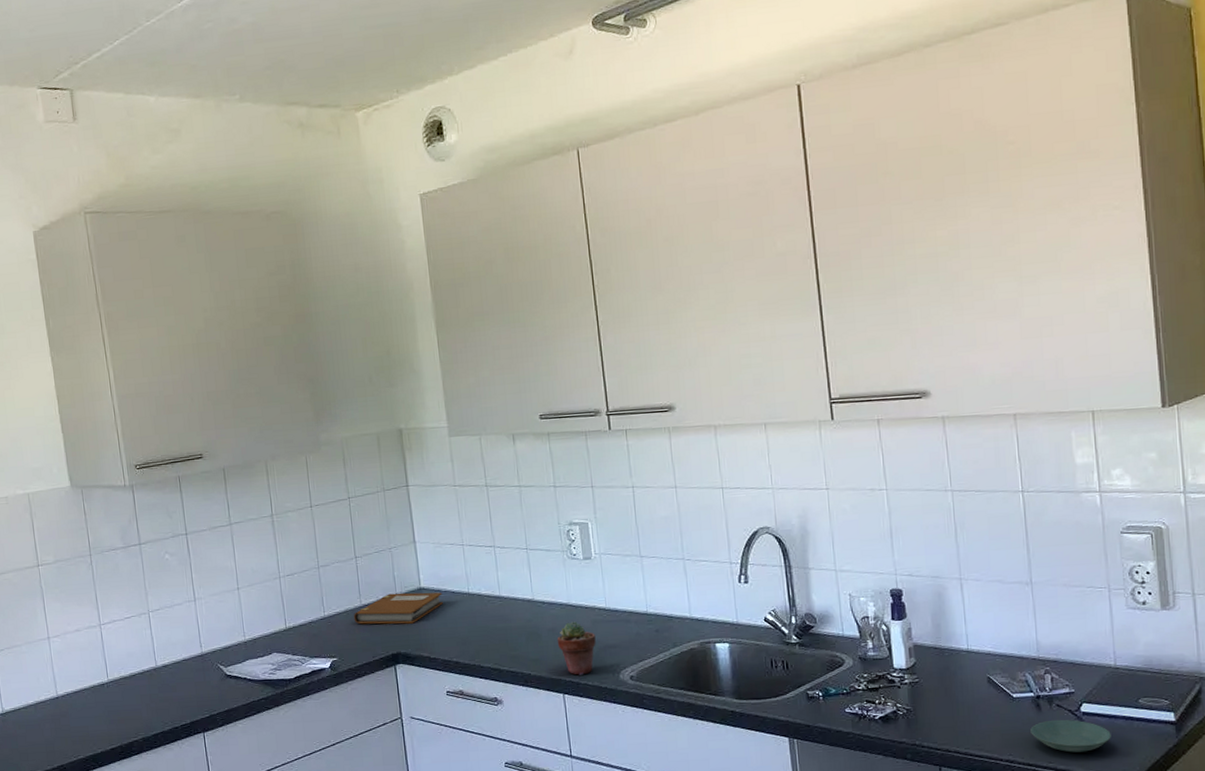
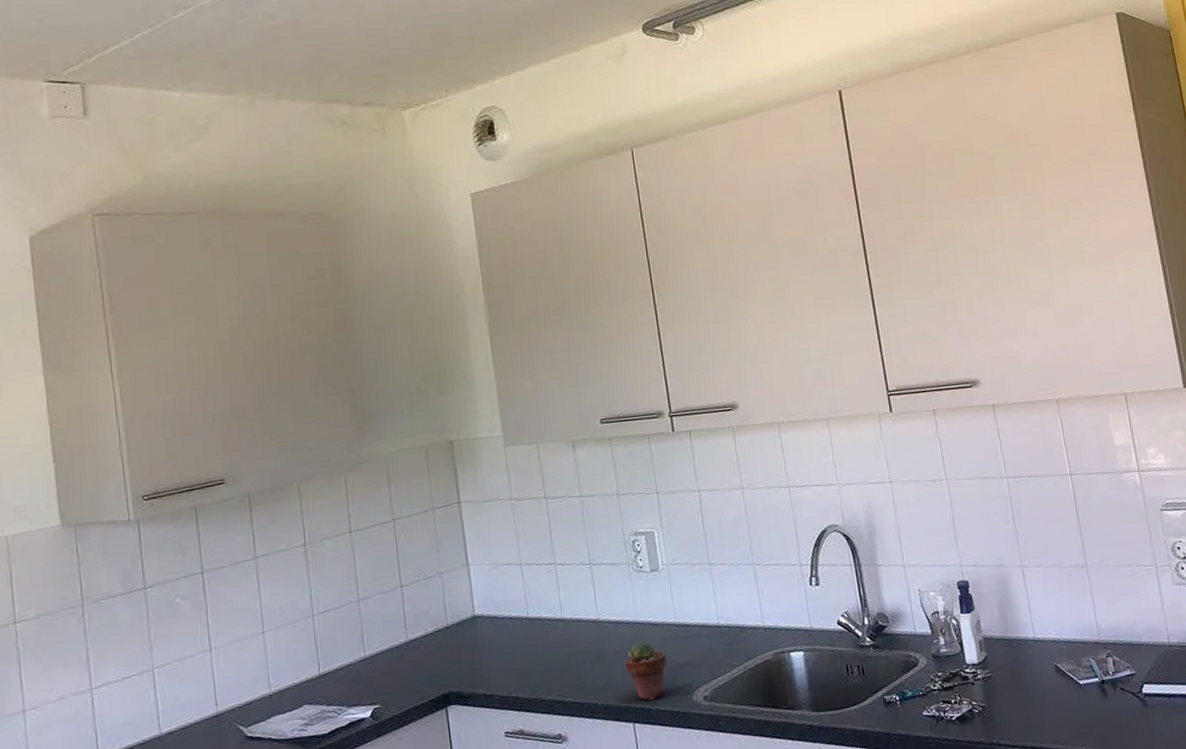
notebook: present [354,592,443,624] -> none [399,619,500,663]
saucer: present [1030,719,1111,753] -> none [1099,702,1173,737]

